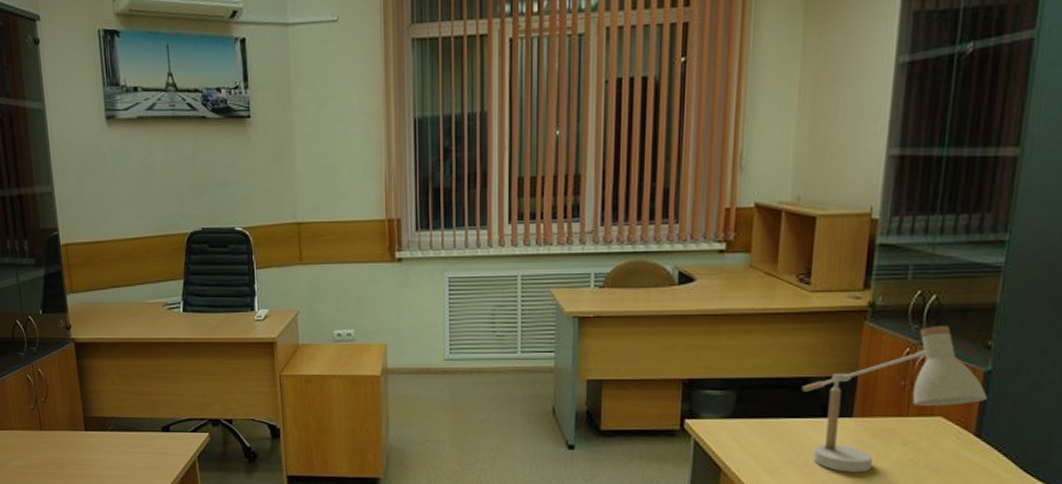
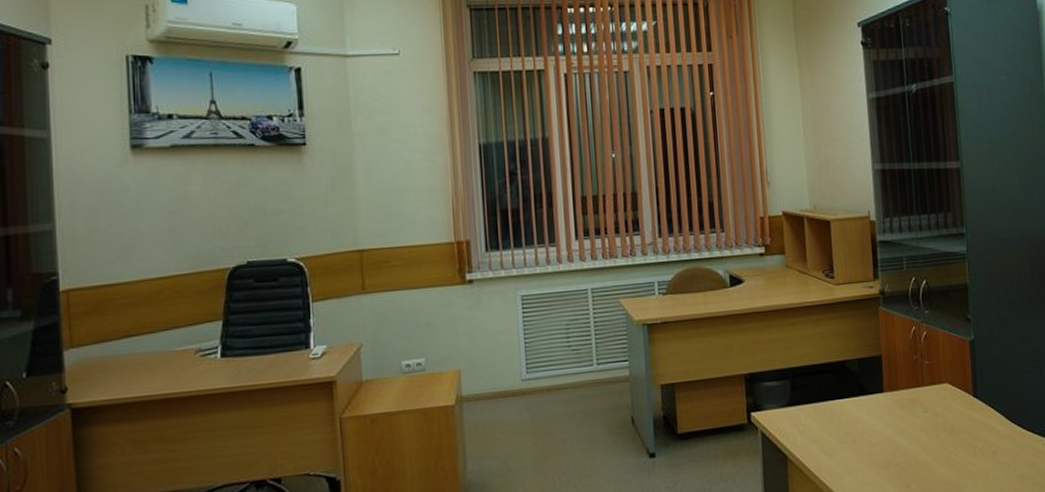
desk lamp: present [801,326,987,473] -> none [840,305,975,444]

